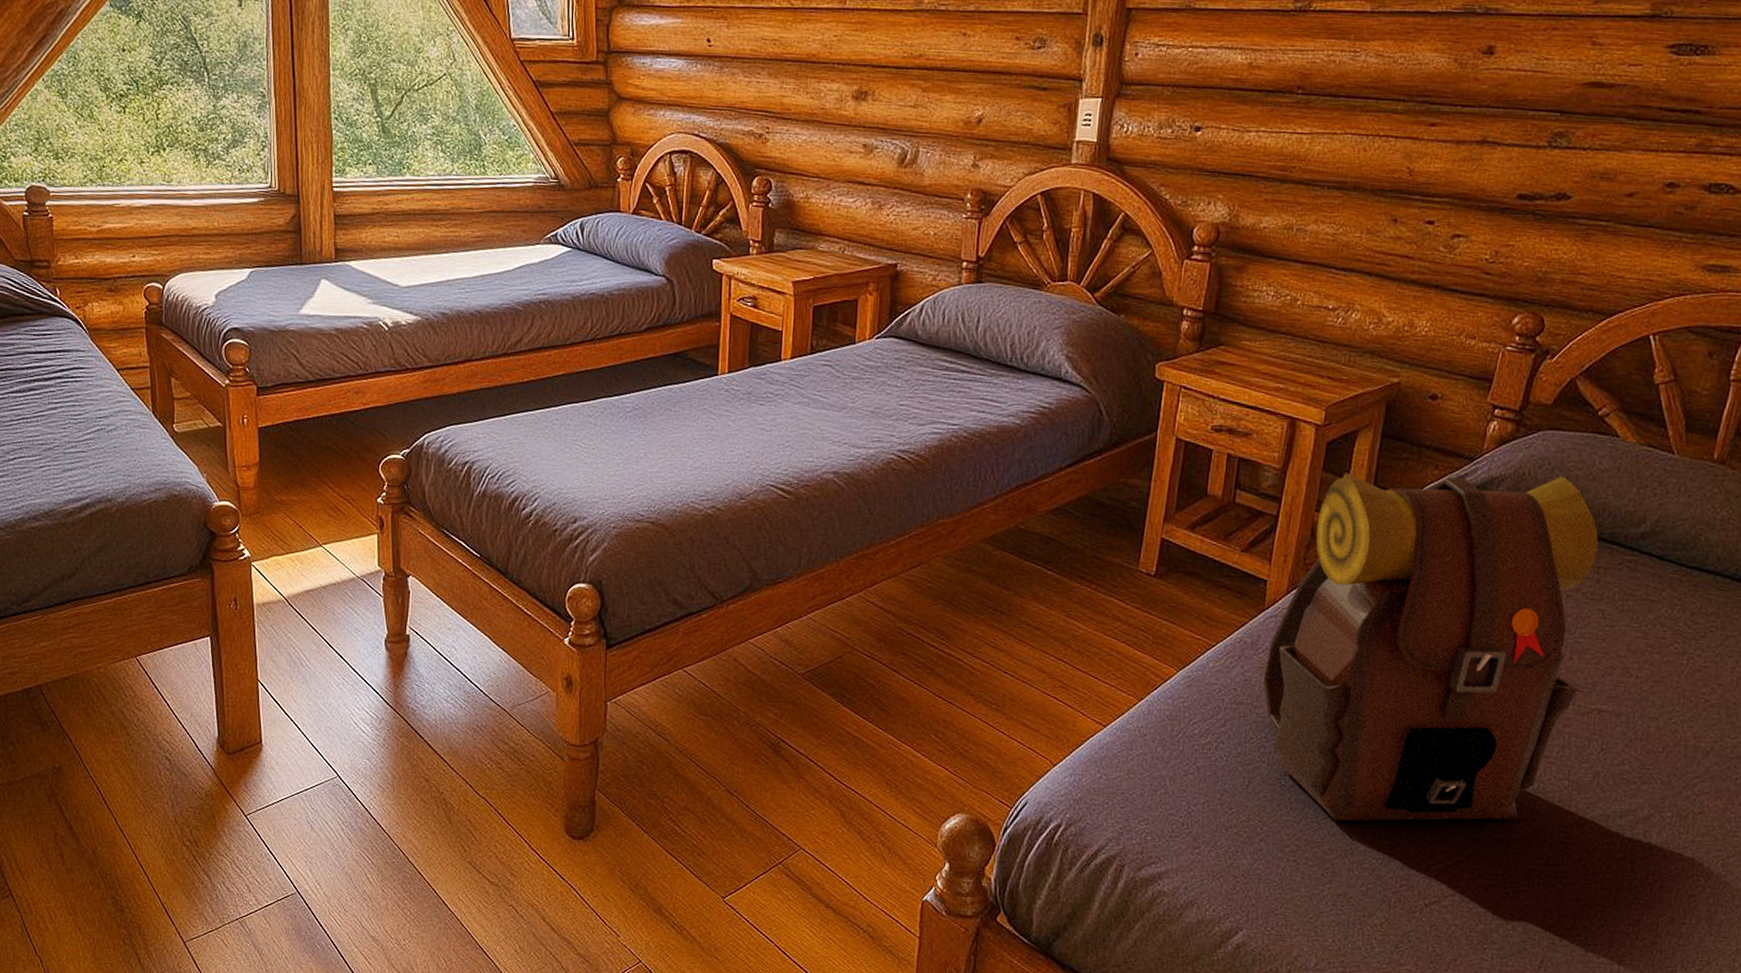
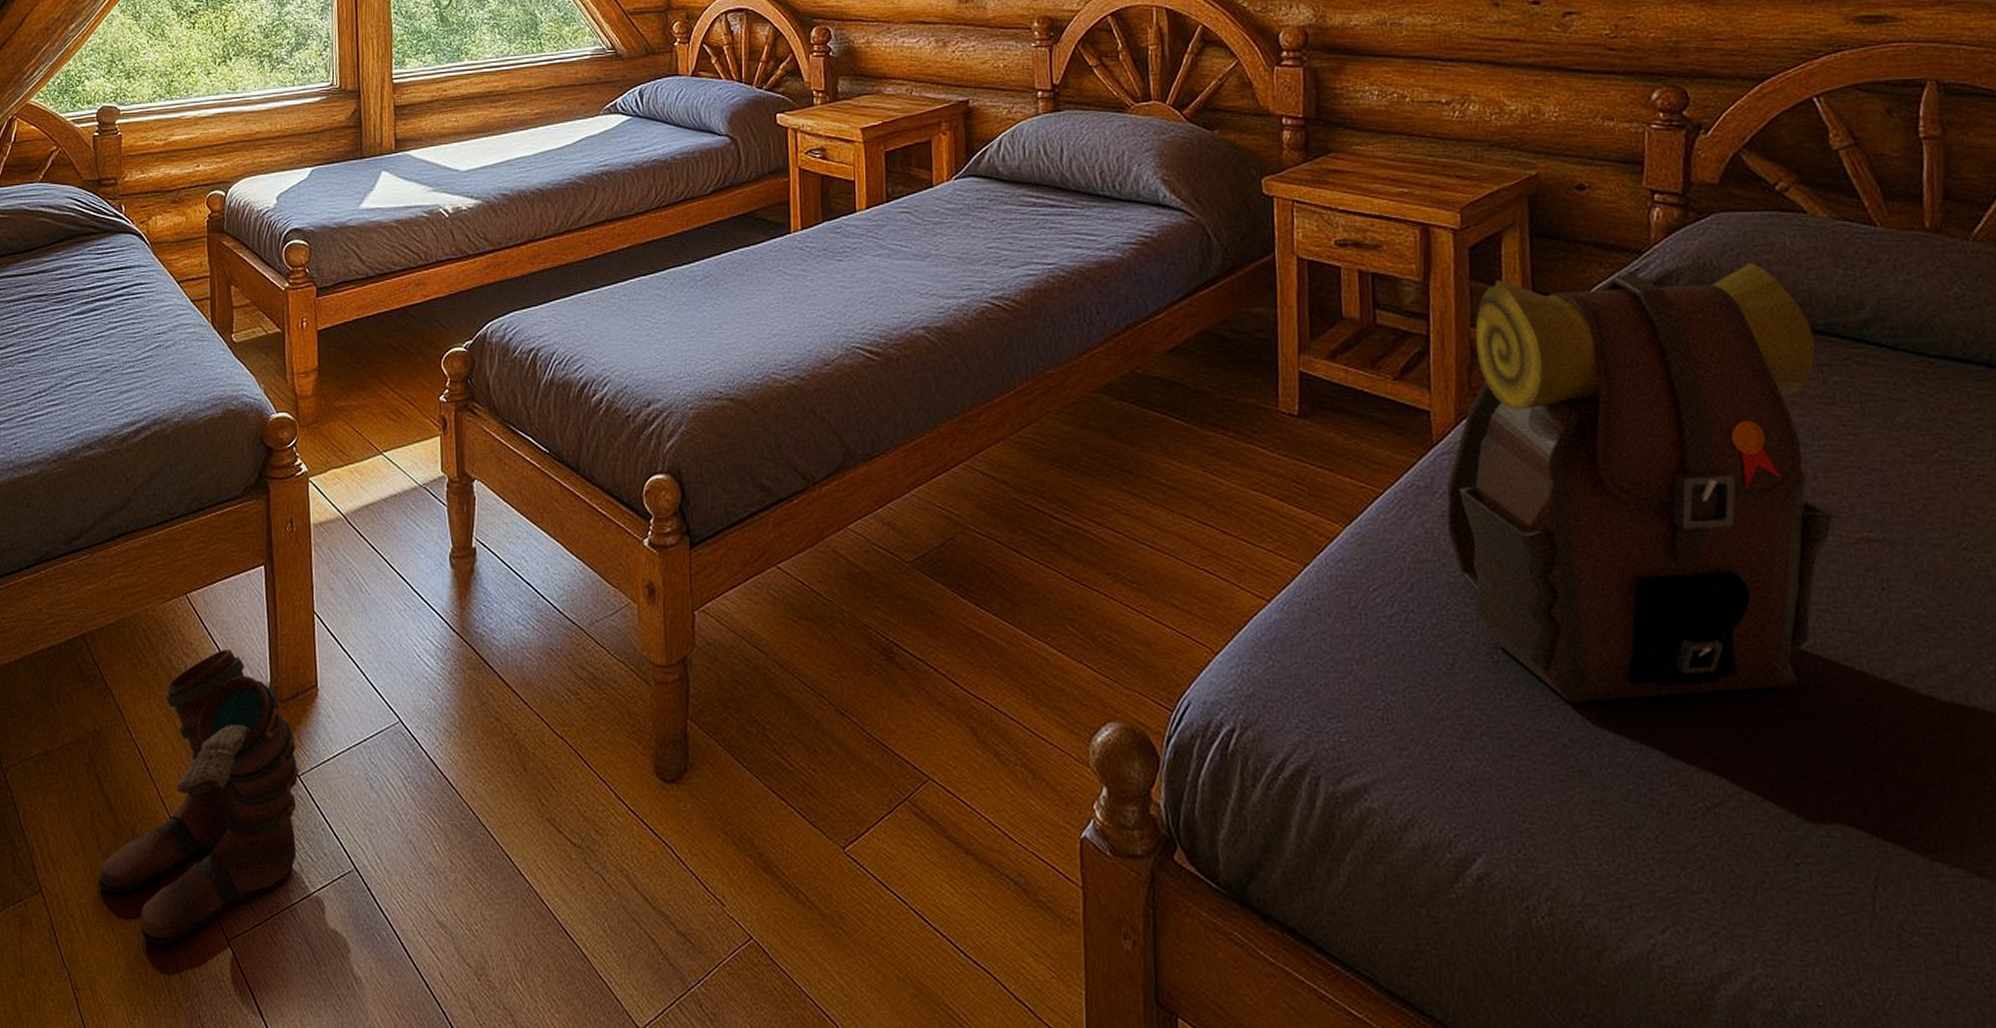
boots: none [64,707,246,943] -> present [98,650,300,945]

